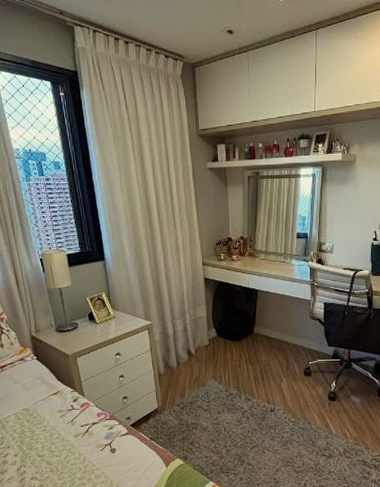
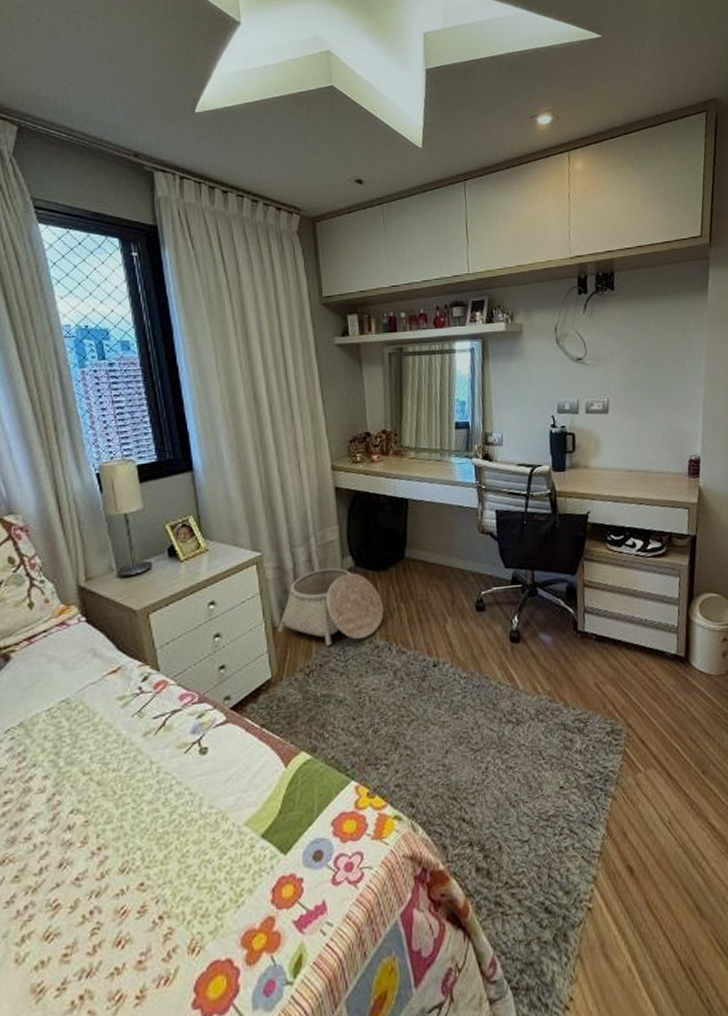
basket: none [162,336,237,390] -> present [277,567,384,646]

